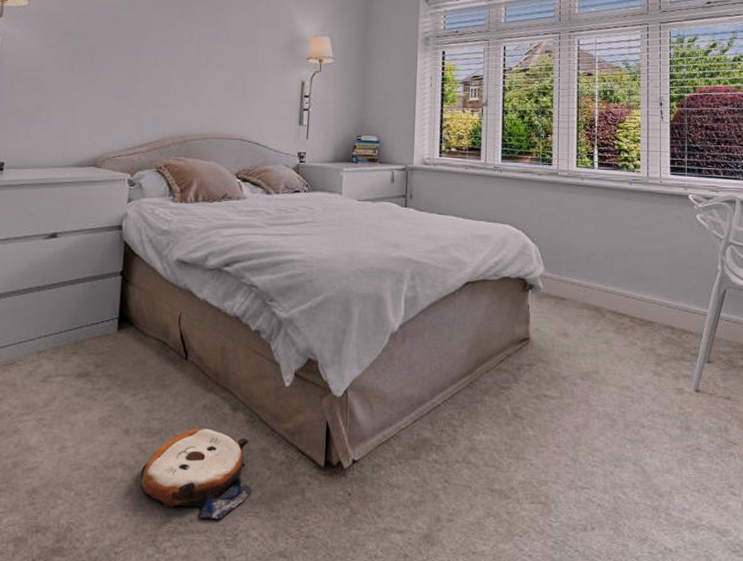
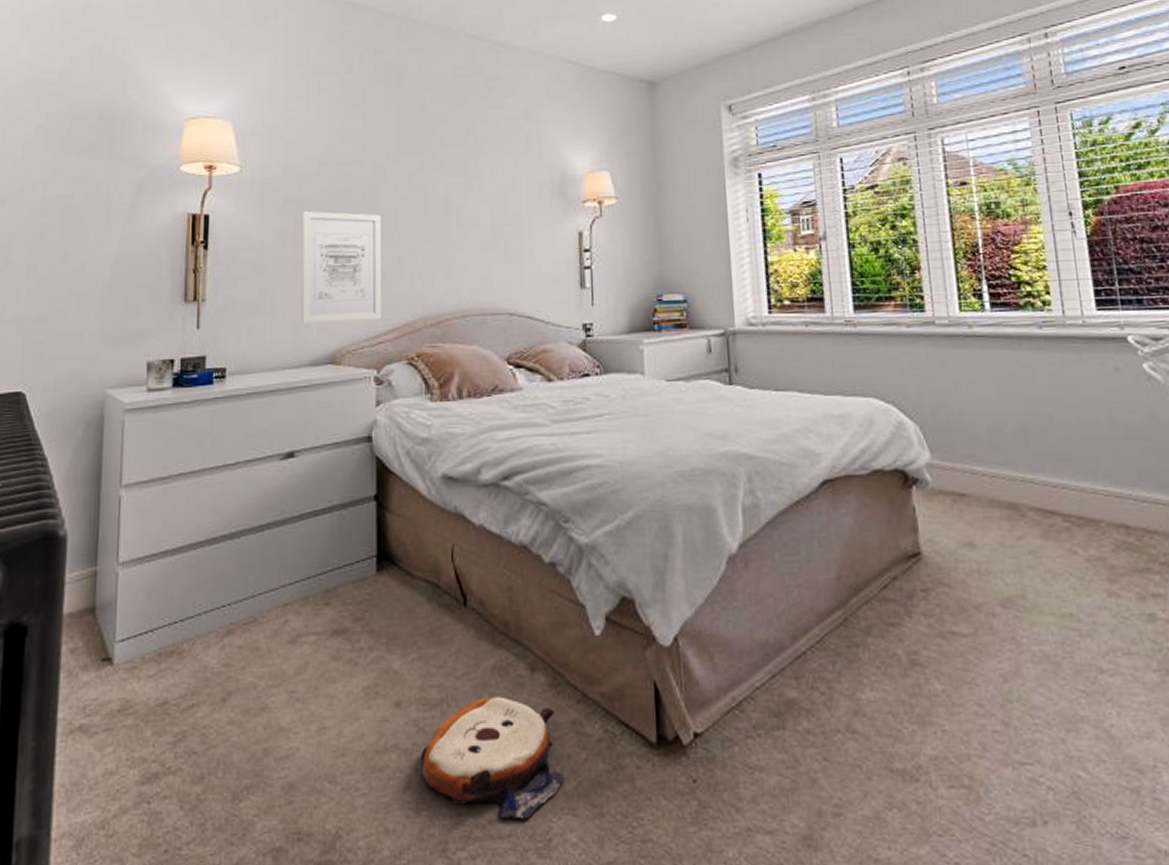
wall art: none [71,43,145,135] -> present [302,211,382,324]

